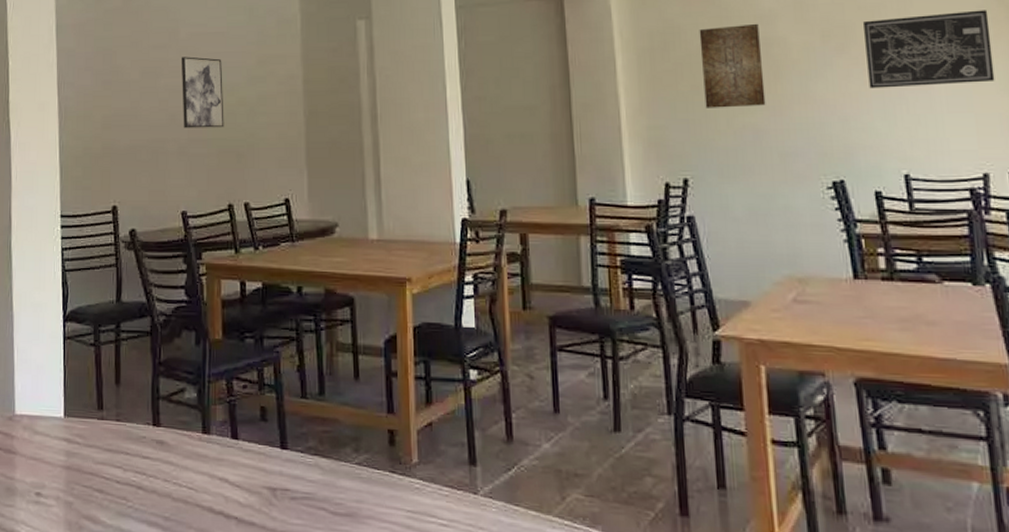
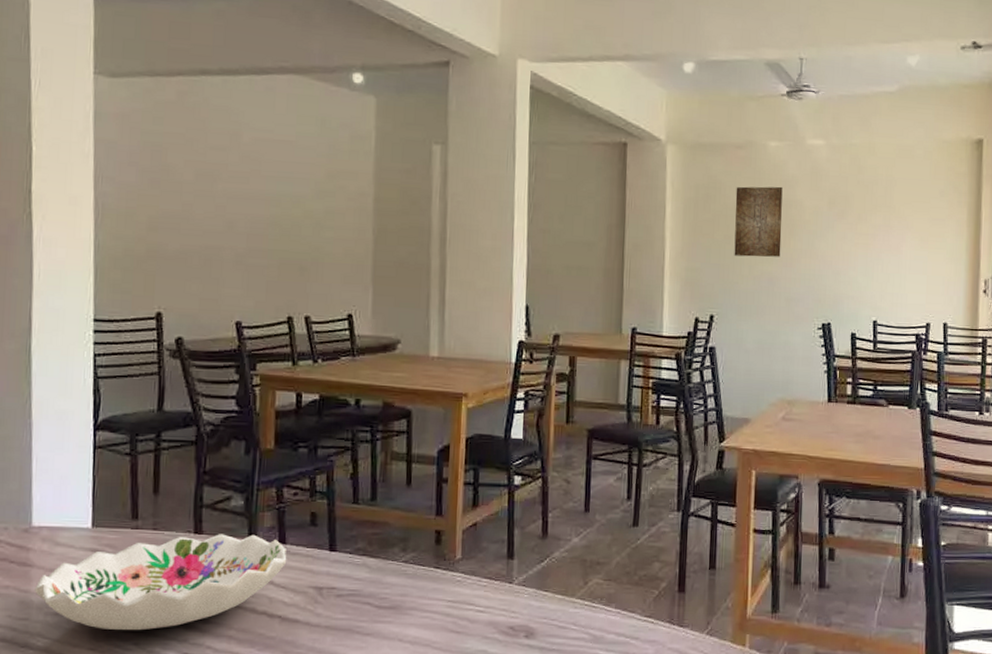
decorative bowl: none [18,427,240,525] -> present [35,534,287,631]
wall art: present [181,56,224,128] -> none [242,162,289,239]
wall art: present [864,10,995,89] -> none [858,193,947,252]

